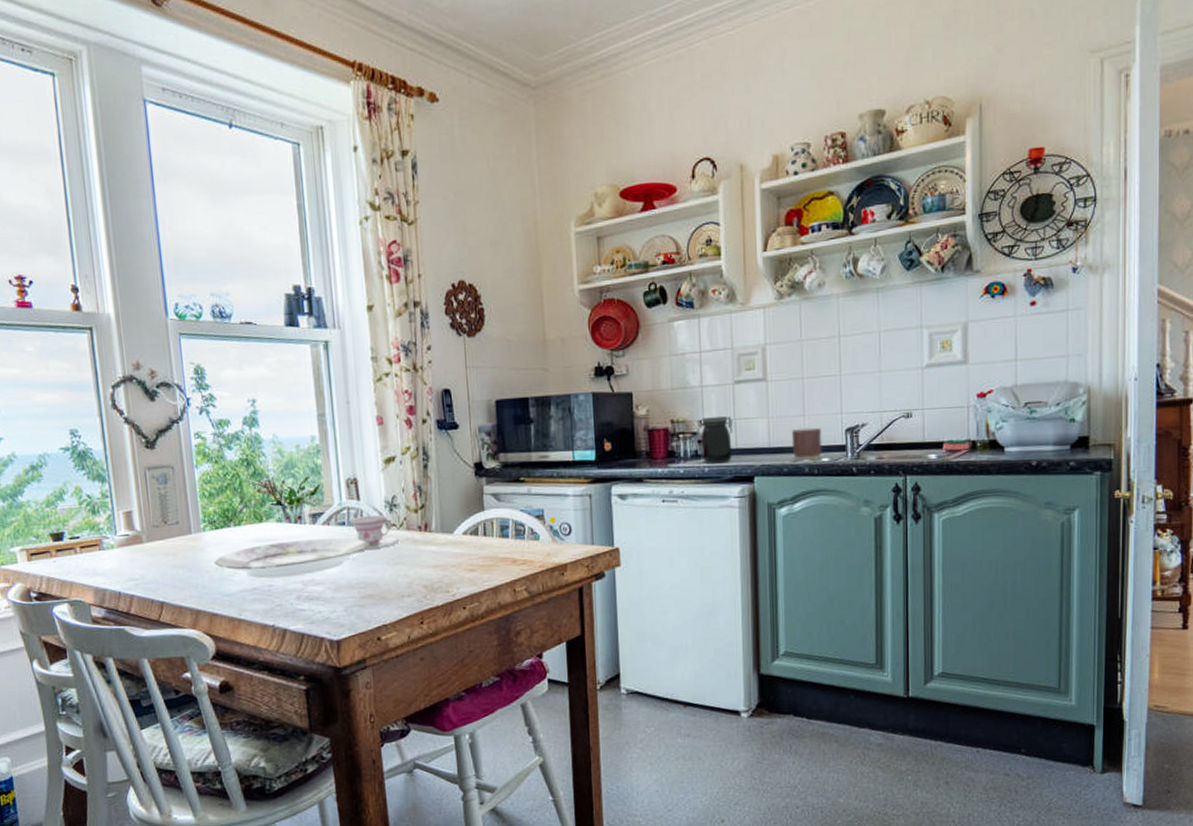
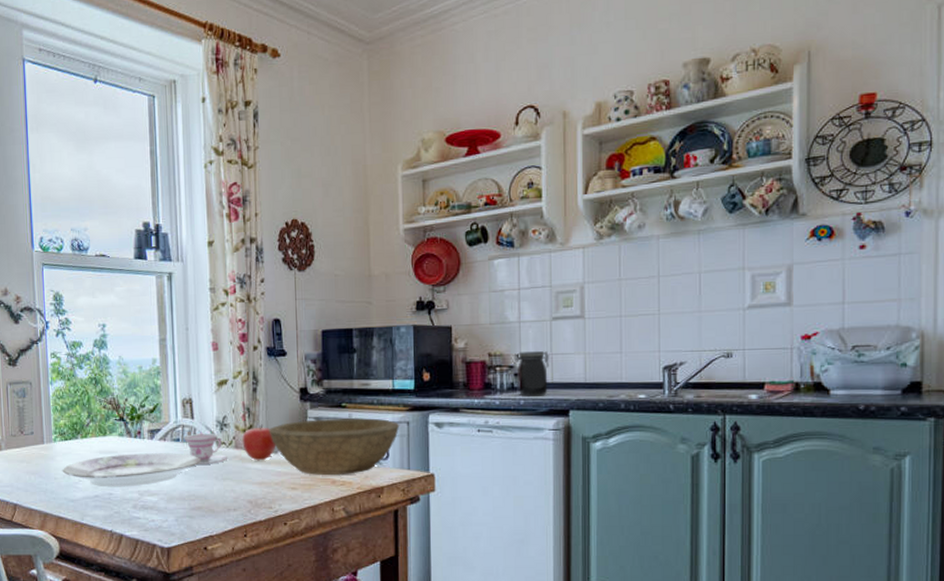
fruit: none [414,503,451,543] -> present [242,424,276,461]
bowl: none [442,492,582,555] -> present [269,418,400,475]
mug: present [791,427,822,461] -> none [608,364,639,397]

